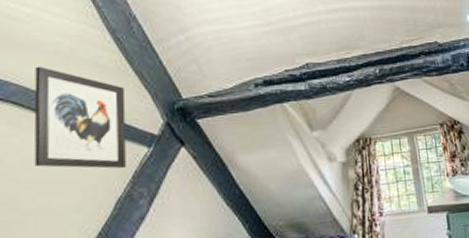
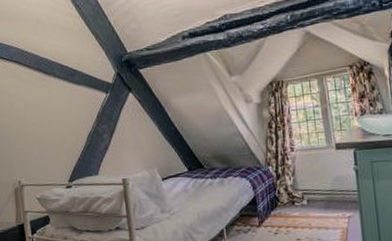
wall art: present [34,66,126,169] -> none [26,32,92,111]

